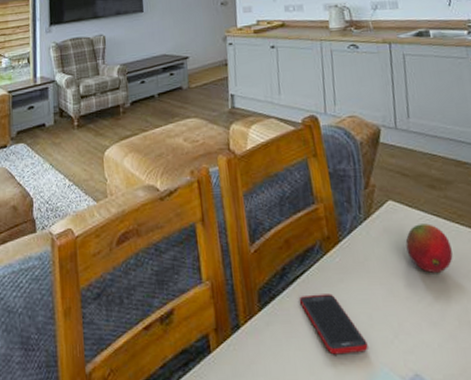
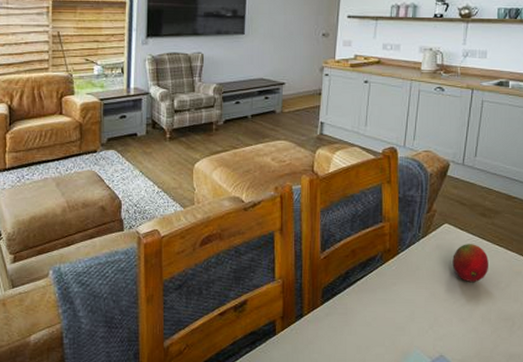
cell phone: present [300,294,368,355] -> none [357,294,407,340]

